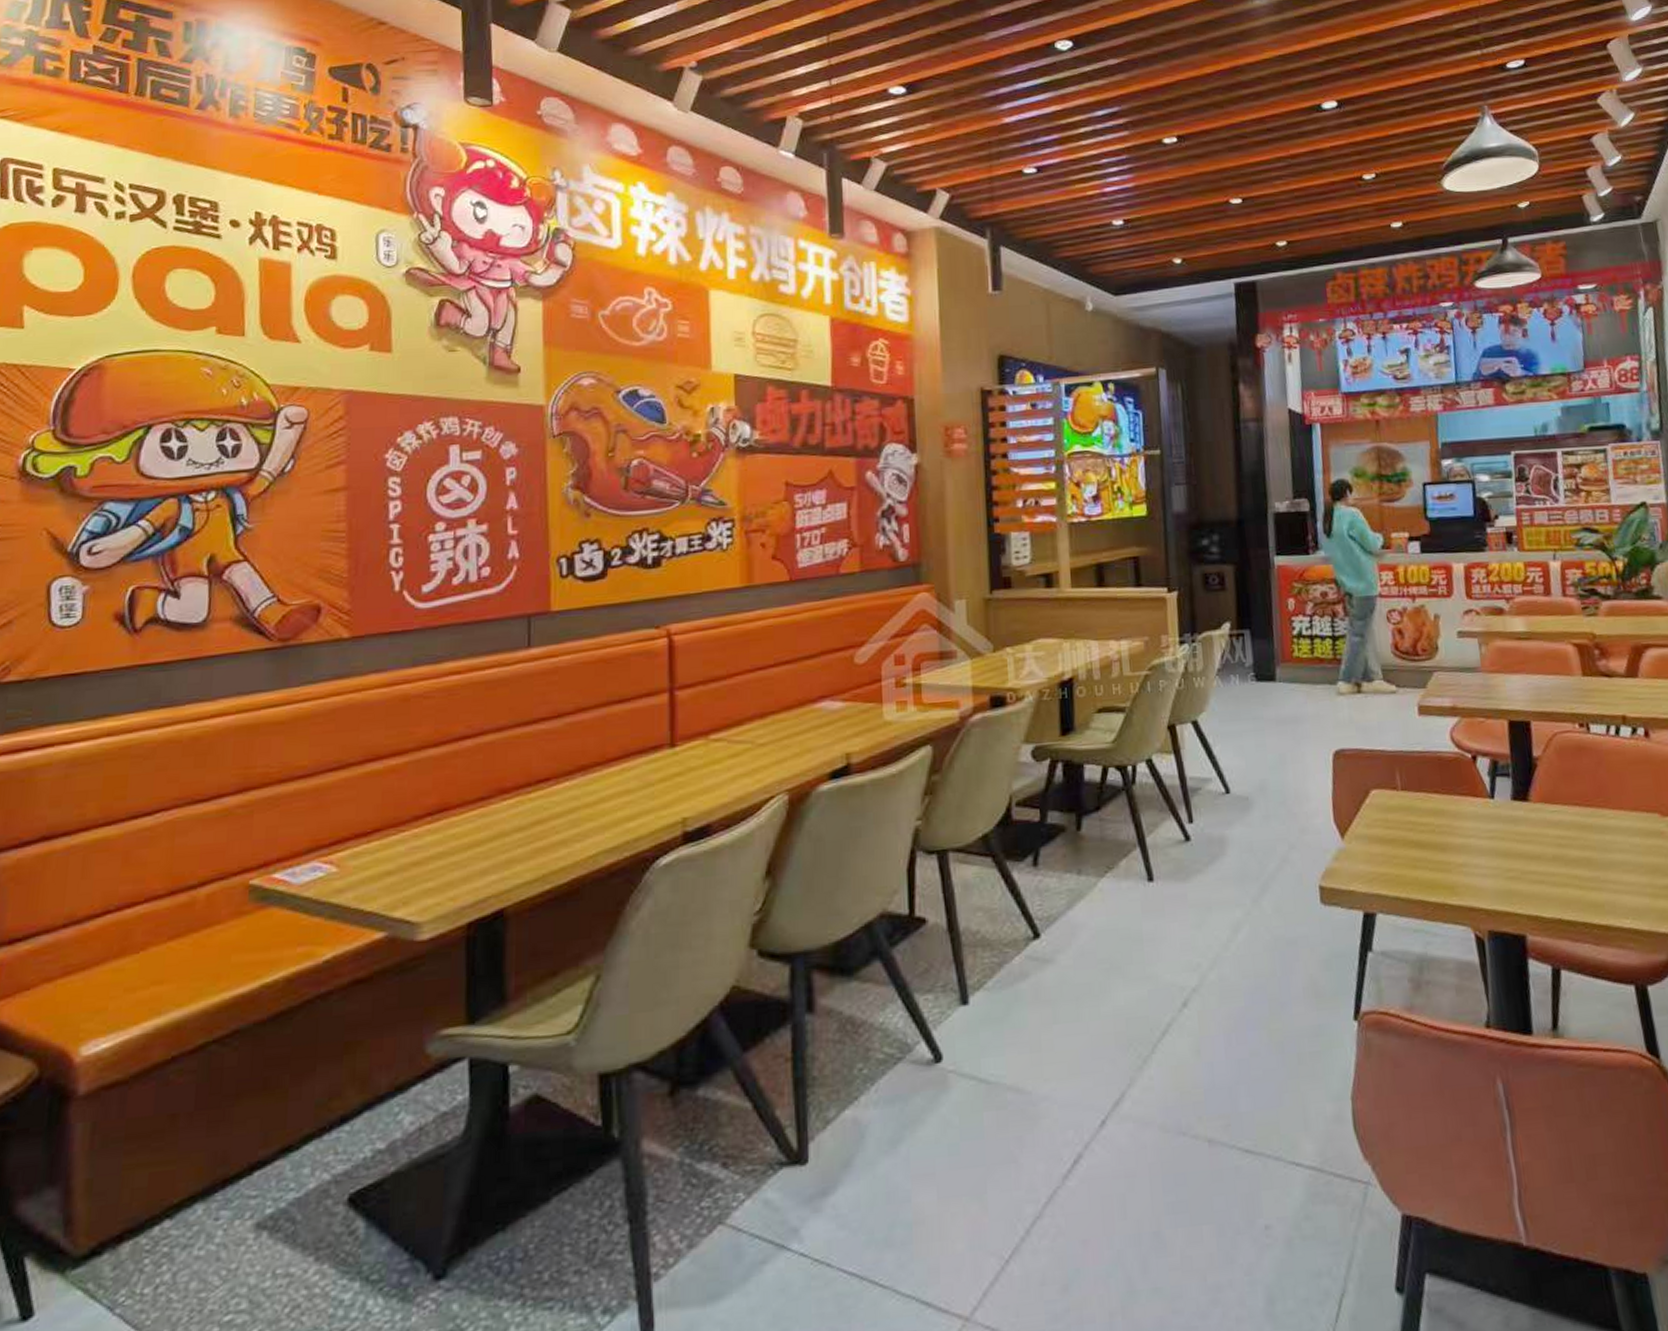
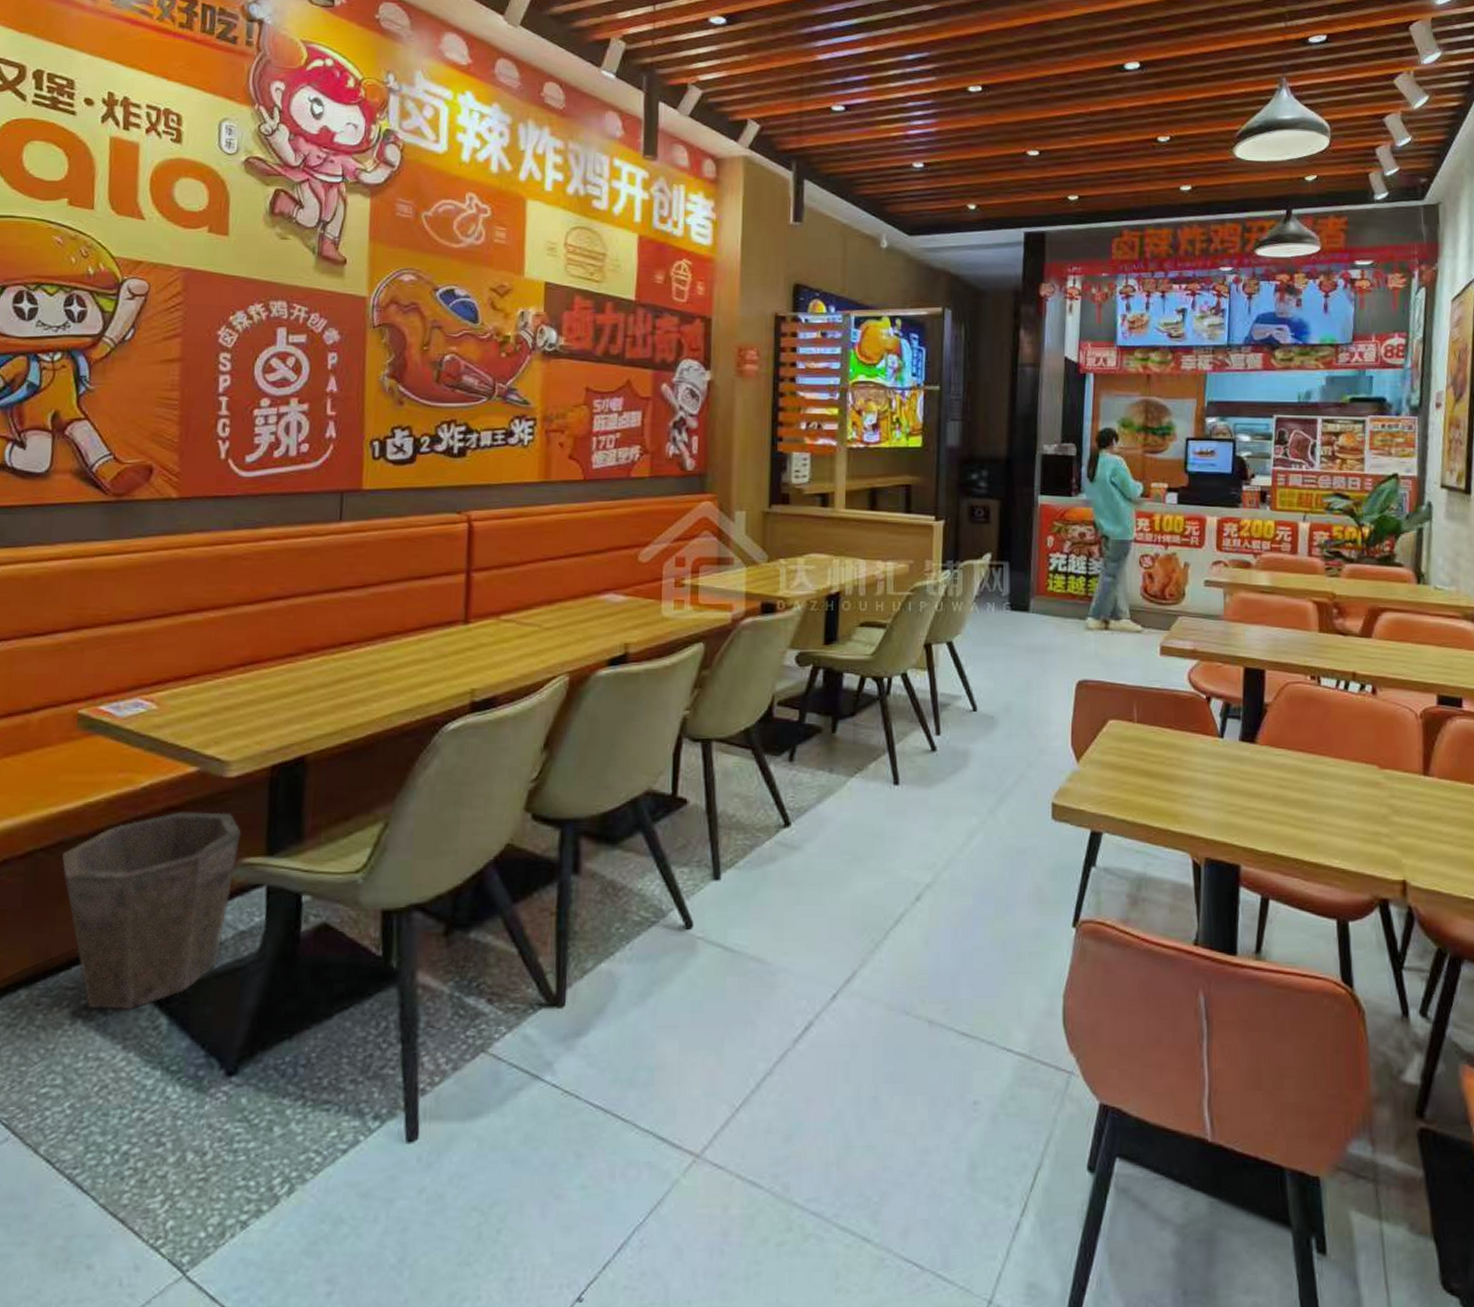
waste bin: none [238,979,438,1219] -> present [62,812,242,1011]

